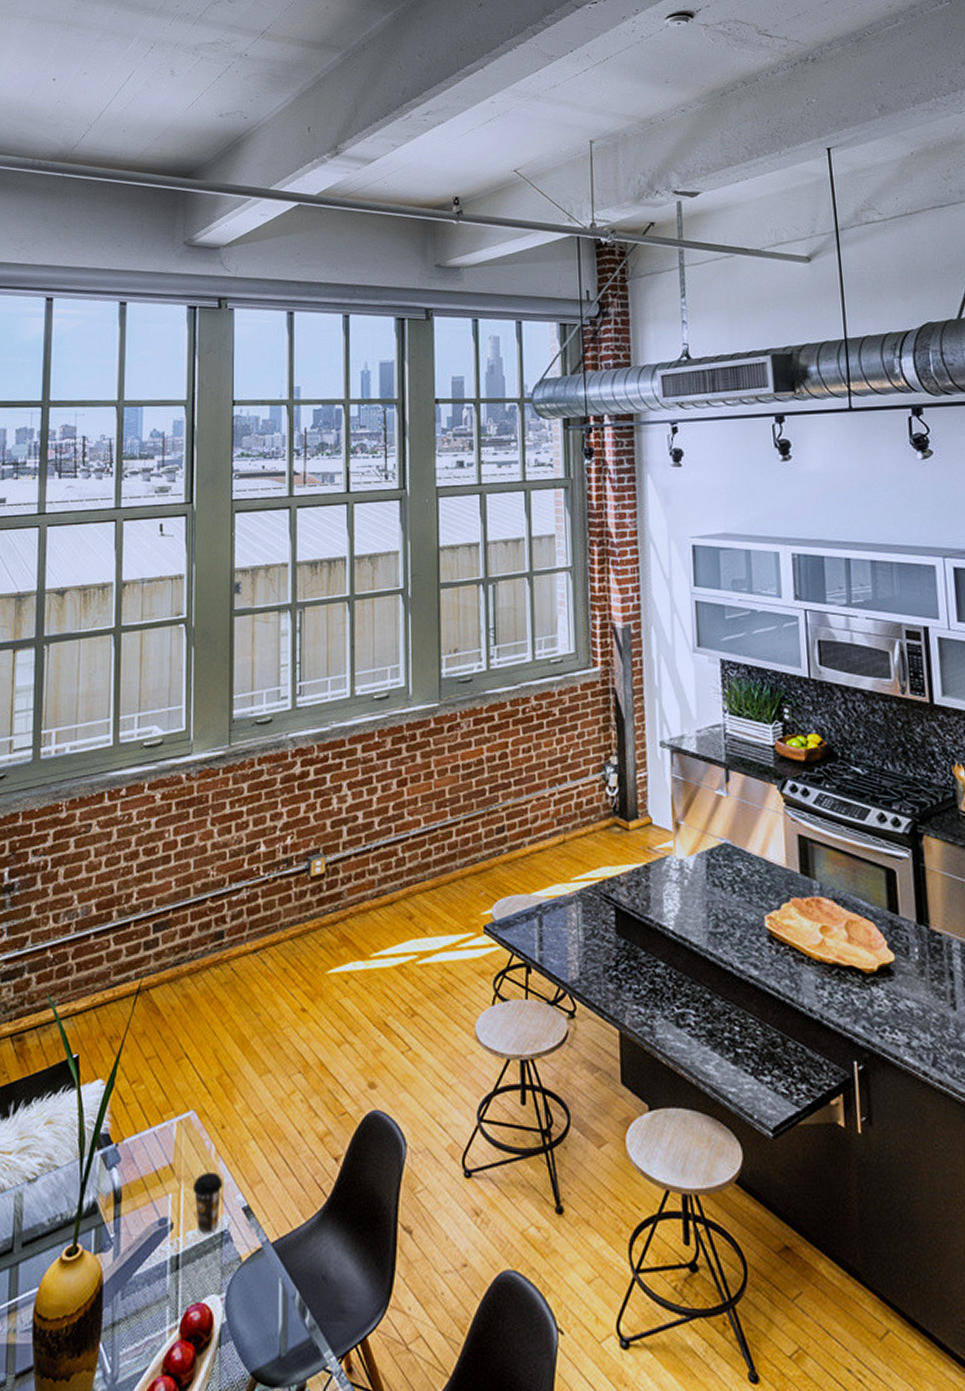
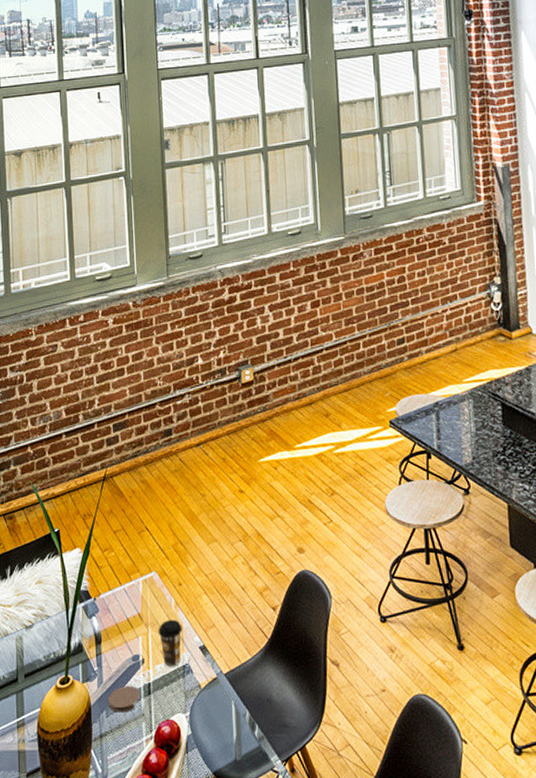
coaster: none [125,1257,167,1294] -> present [108,685,141,713]

